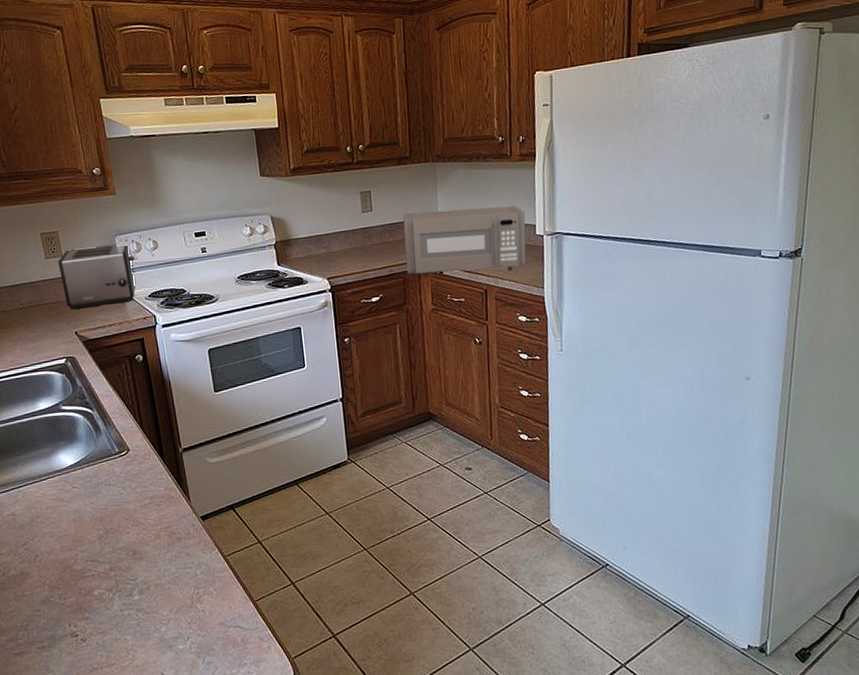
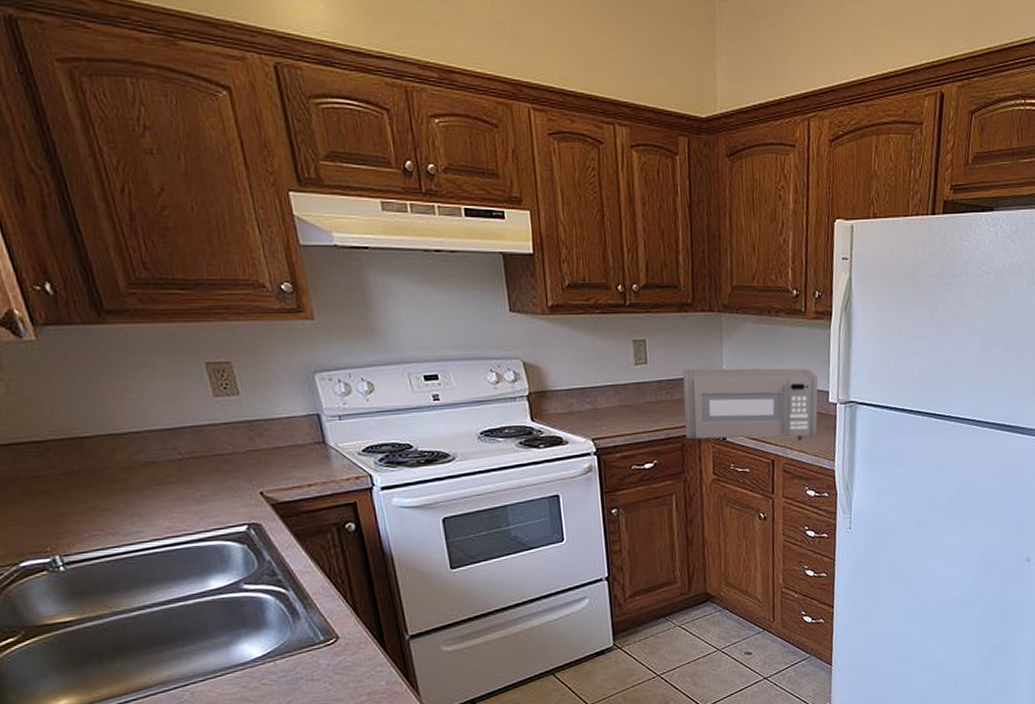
toaster: present [57,243,136,310] -> none [232,382,345,464]

